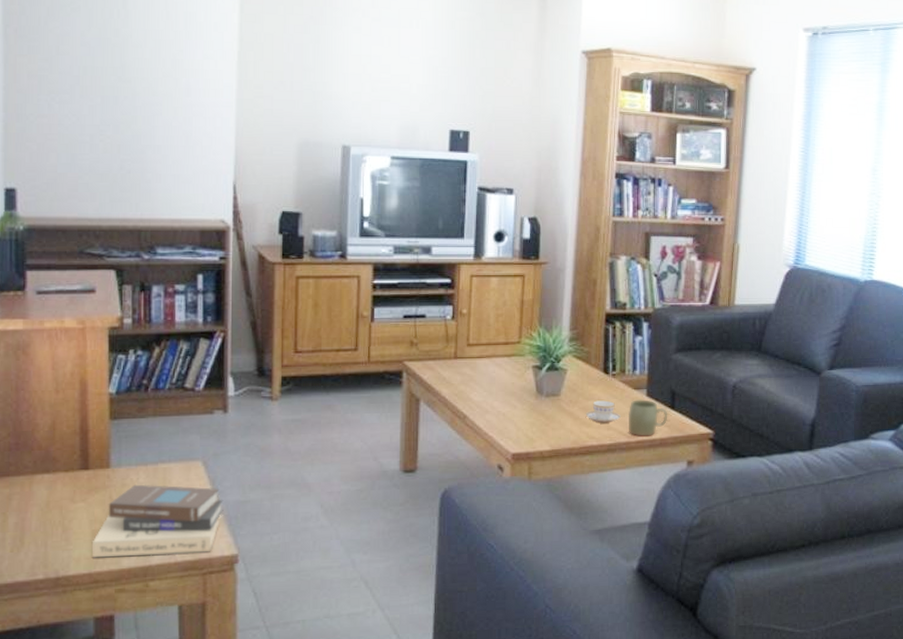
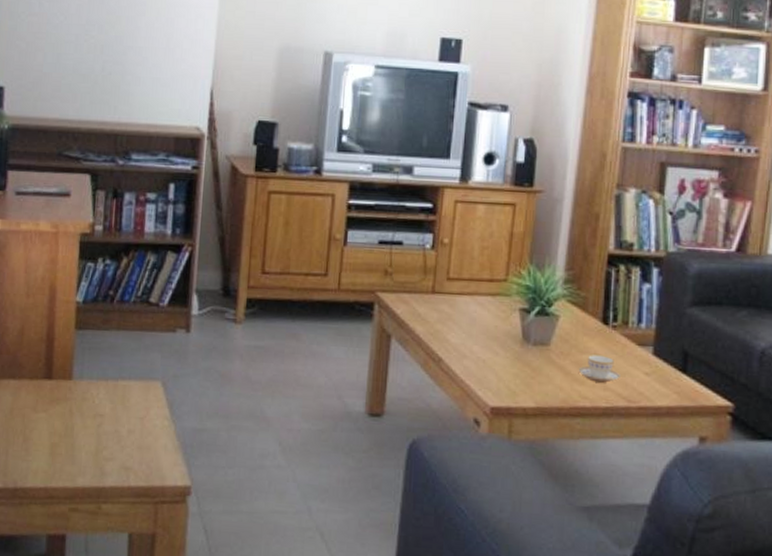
books: present [91,484,224,558] -> none [49,399,180,480]
mug: present [629,399,668,437] -> none [629,358,678,403]

